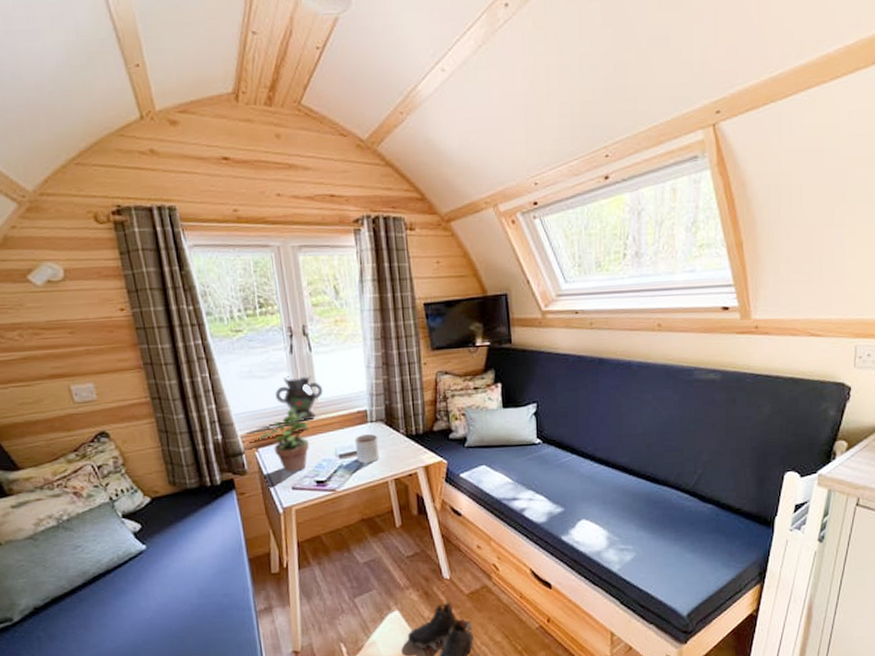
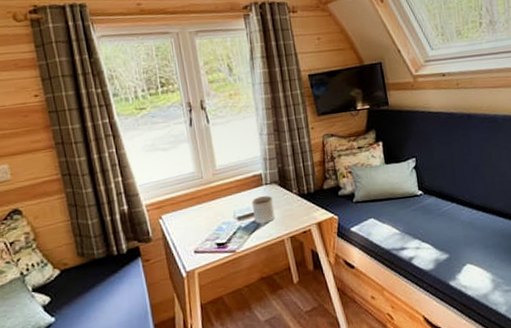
potted plant: present [259,408,310,473] -> none [163,176,210,237]
decorative vase: present [276,374,323,421] -> none [177,144,221,188]

